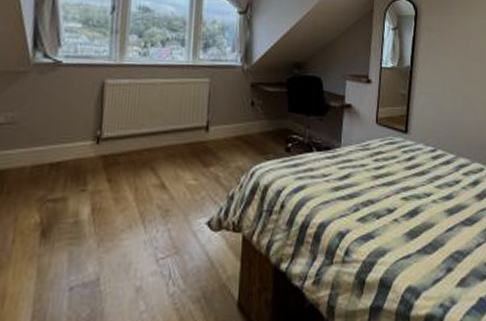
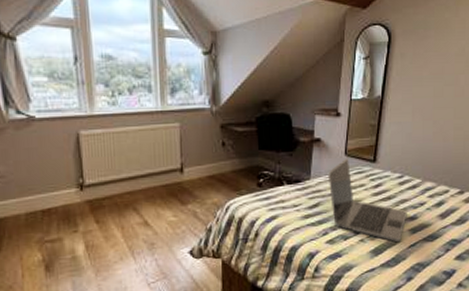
laptop: none [358,126,443,225] -> present [327,158,407,243]

